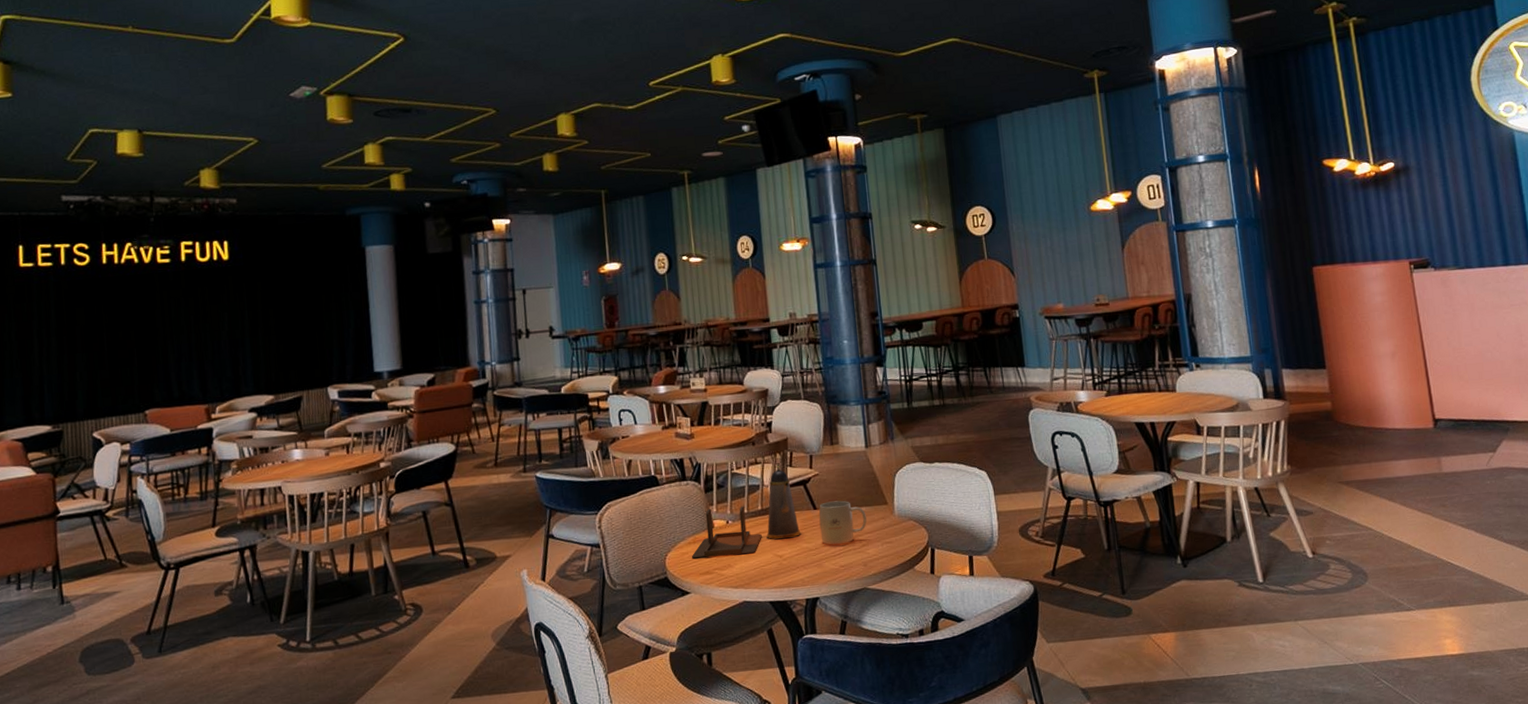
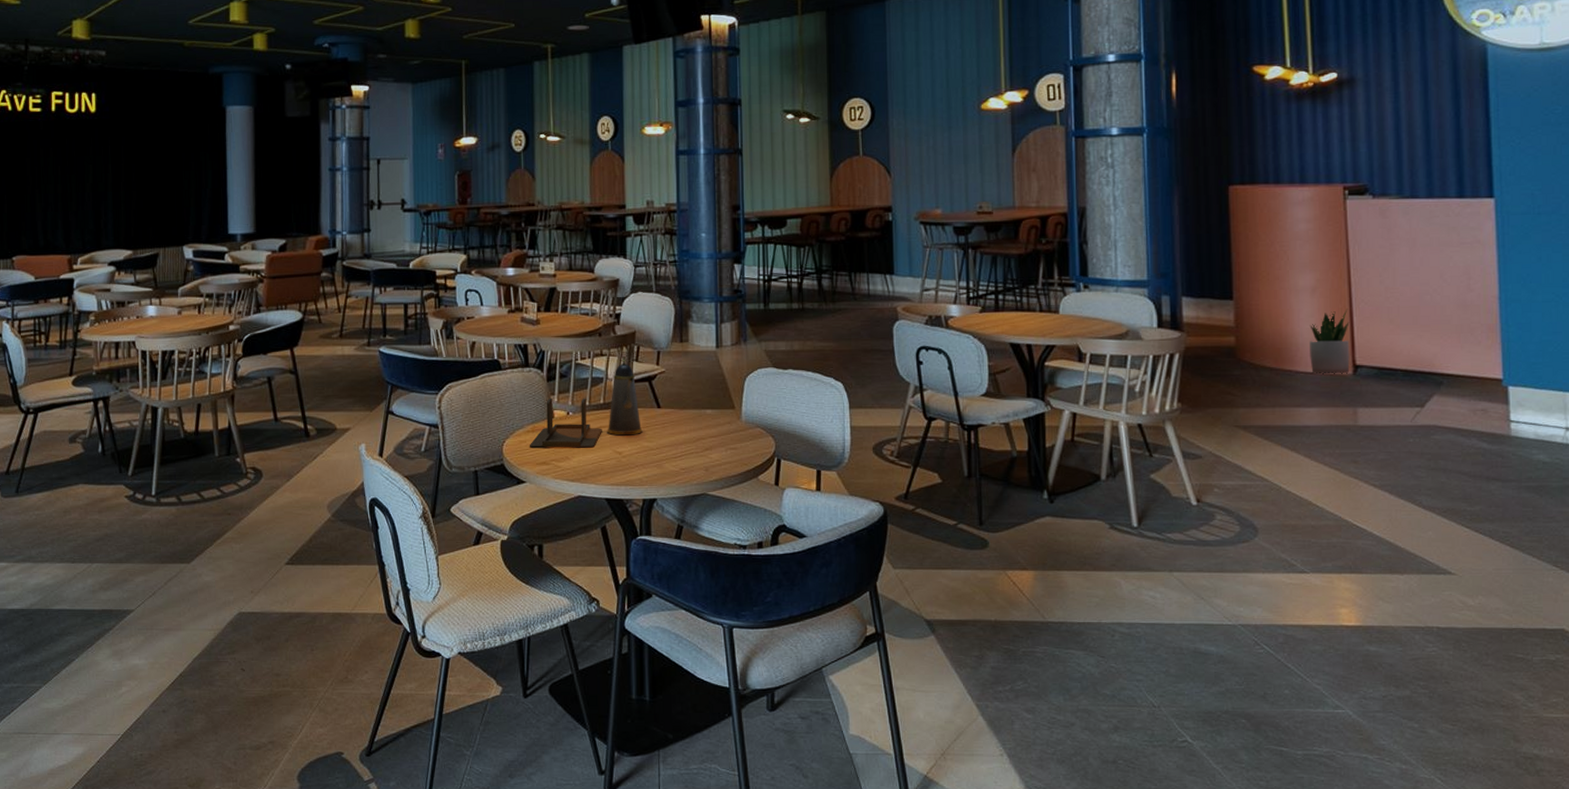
mug: present [818,500,867,545] -> none [662,401,712,446]
planter: none [1393,369,1431,429] -> present [1310,309,1350,374]

